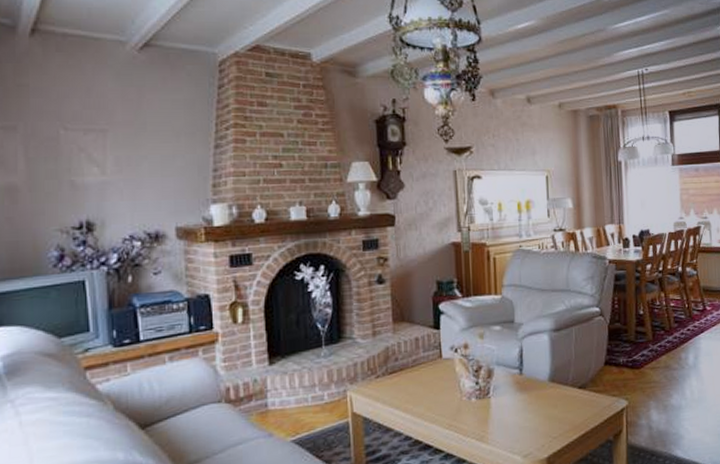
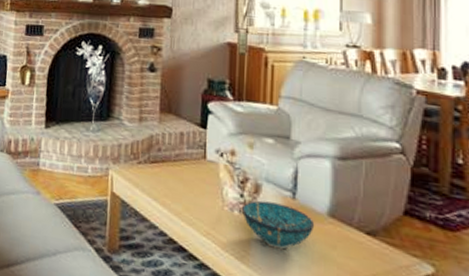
decorative bowl: none [477,381,540,421] -> present [241,200,315,250]

